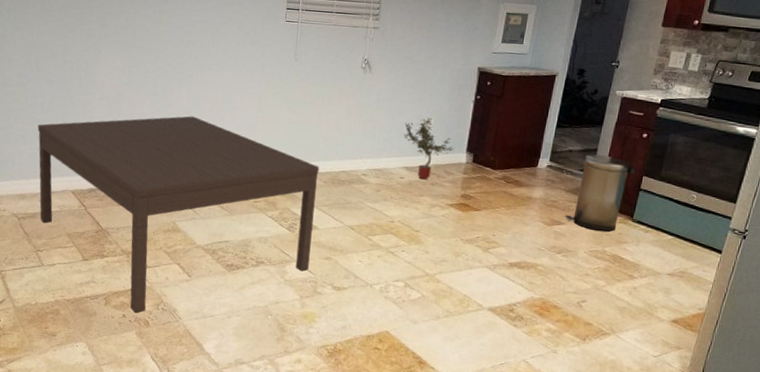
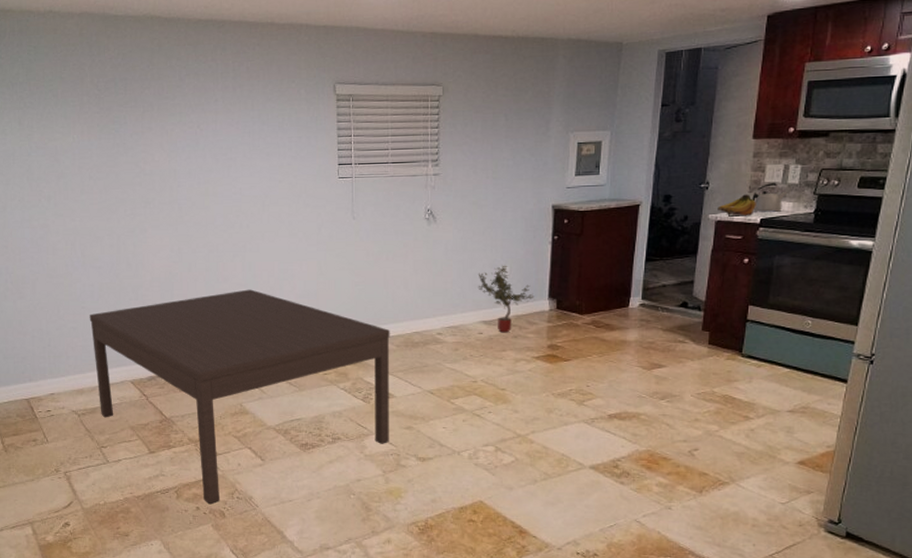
pedal bin: present [565,154,635,232] -> none [665,287,739,371]
fruit: none [624,76,659,96] -> present [717,194,756,216]
kettle: none [655,67,688,95] -> present [752,182,788,212]

